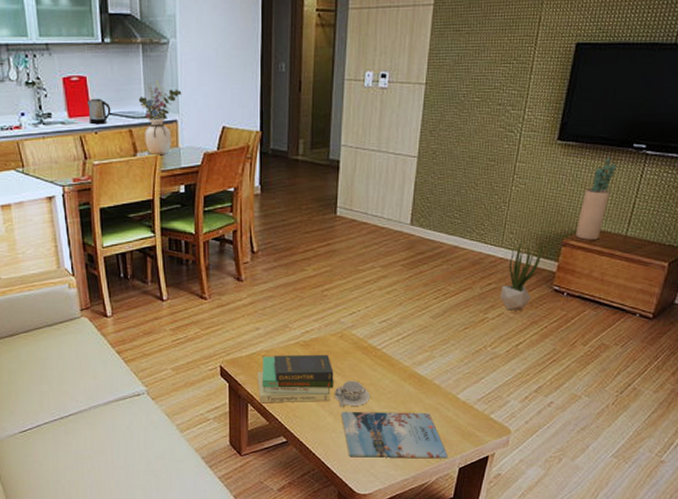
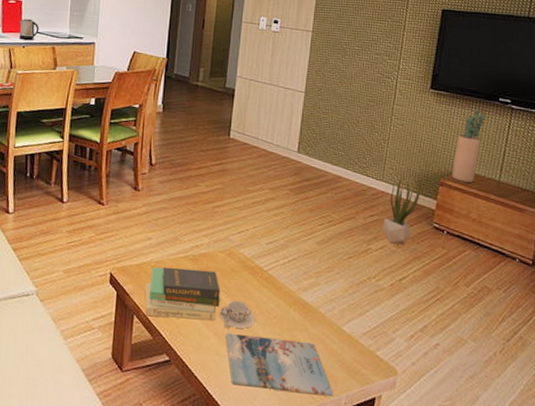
bouquet: present [138,79,182,156] -> none [63,8,102,71]

